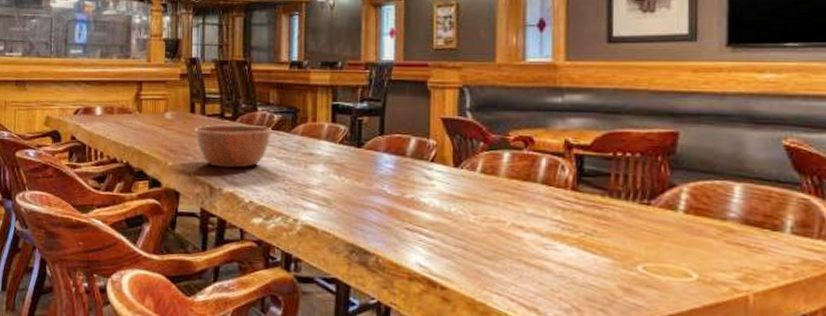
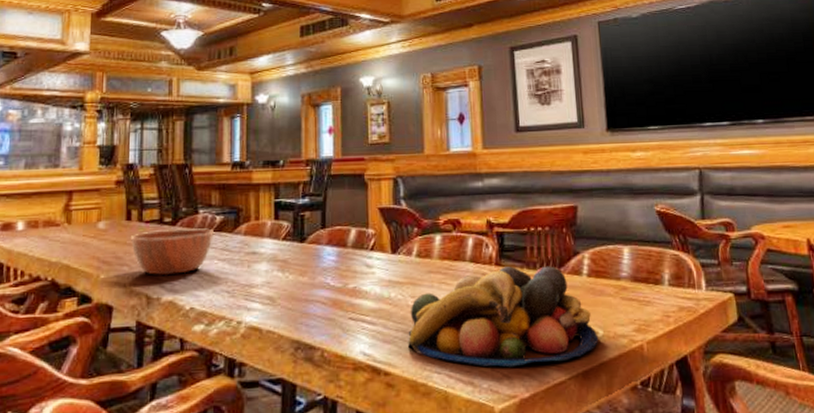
fruit bowl: none [466,192,692,302] -> present [407,266,599,368]

